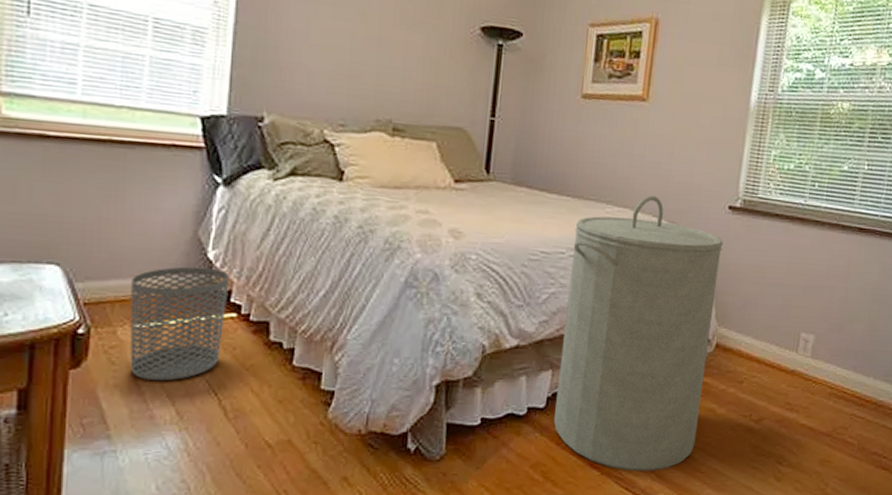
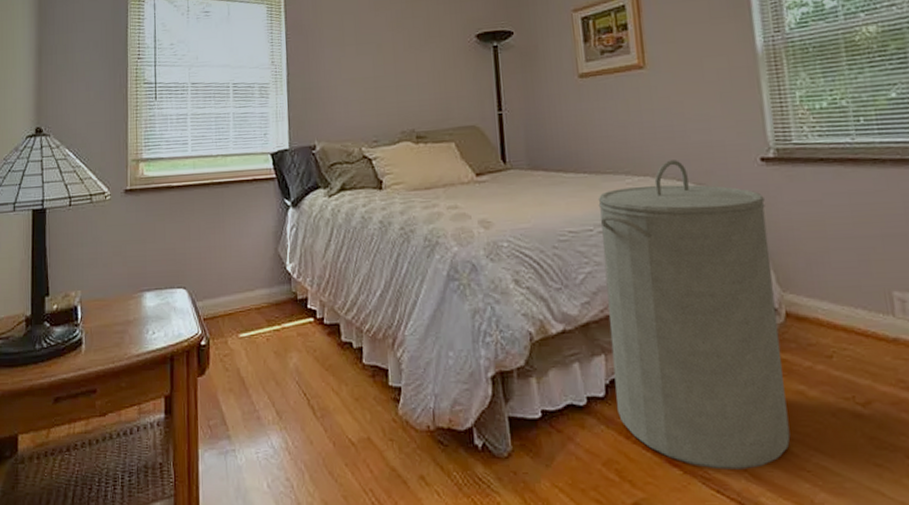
waste bin: present [130,266,230,382] -> none [235,279,305,385]

